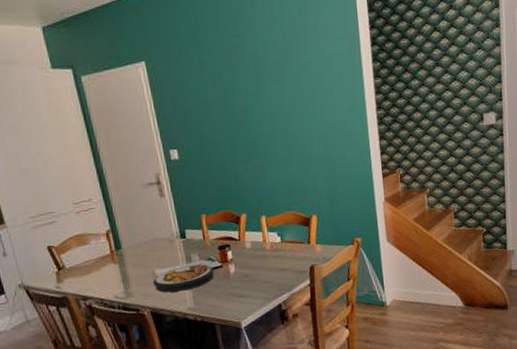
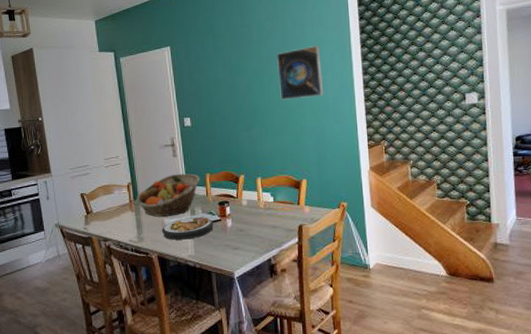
fruit basket: none [118,215,195,268] -> present [136,173,200,217]
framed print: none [277,60,332,126] -> present [277,46,323,100]

